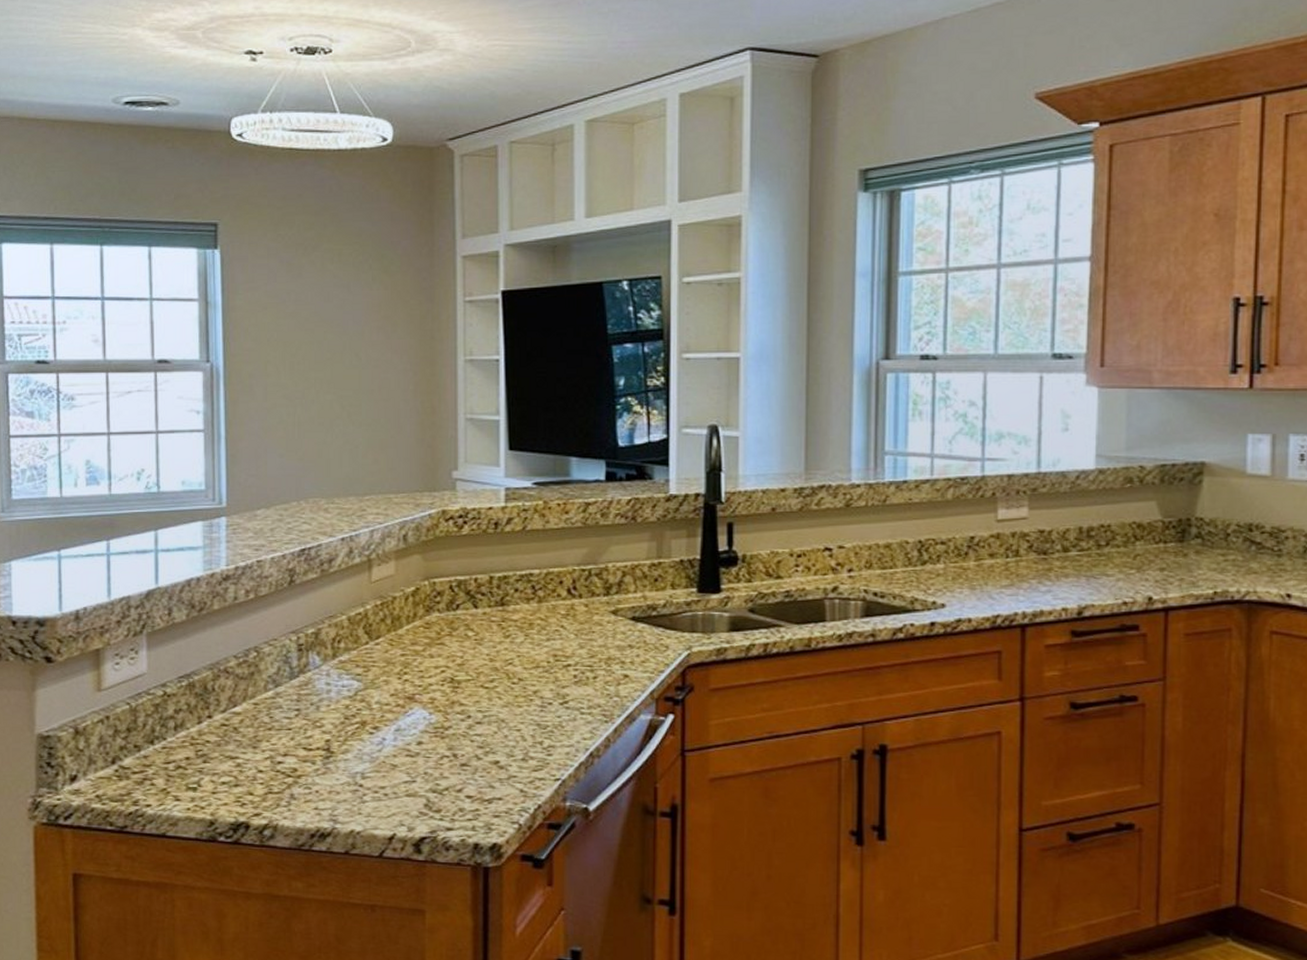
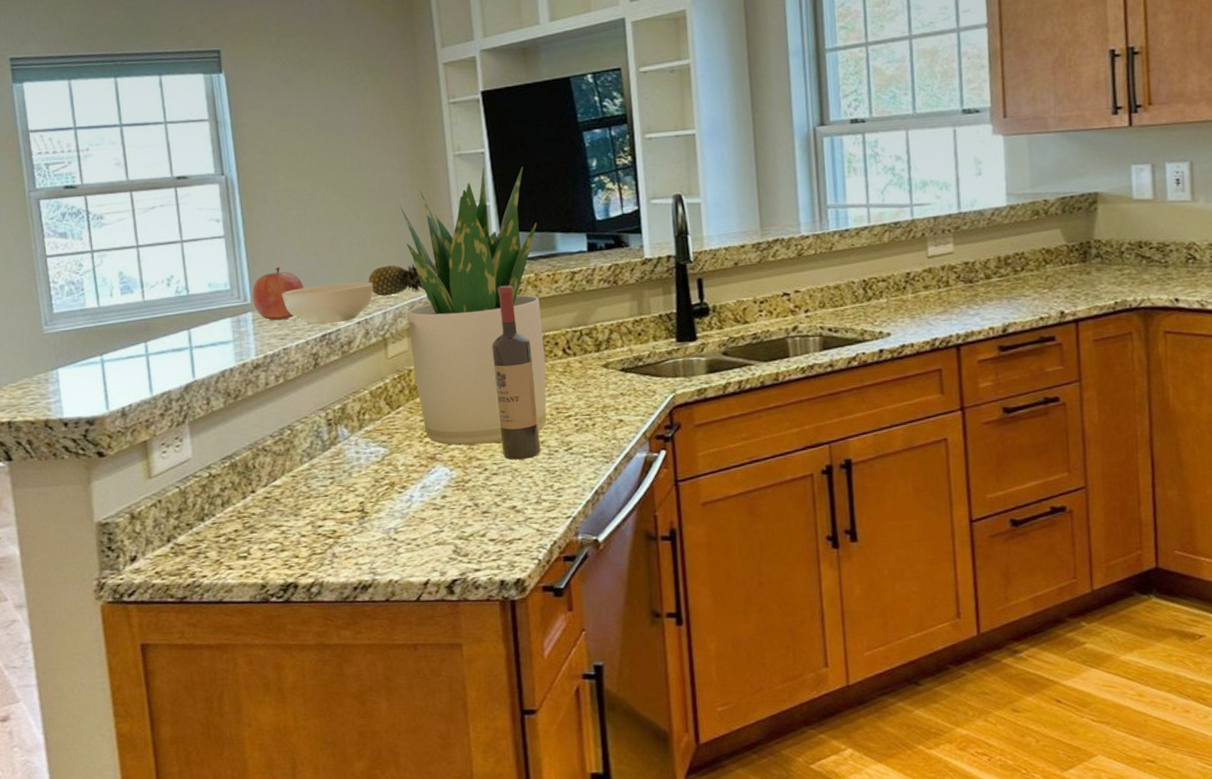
fruit: none [229,469,286,529] -> present [252,267,304,321]
bowl: none [260,494,363,538] -> present [281,281,374,325]
fruit: none [357,476,436,512] -> present [368,260,439,297]
planter: none [397,376,551,688] -> present [399,166,547,445]
wine bottle: none [488,511,533,709] -> present [491,285,541,460]

